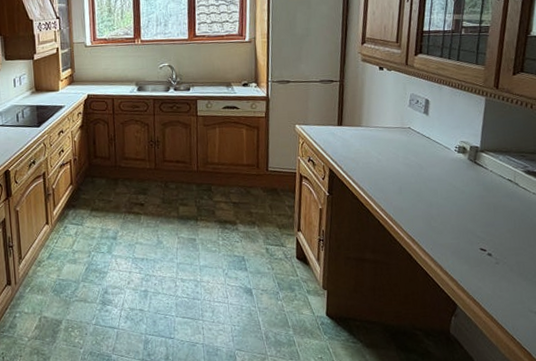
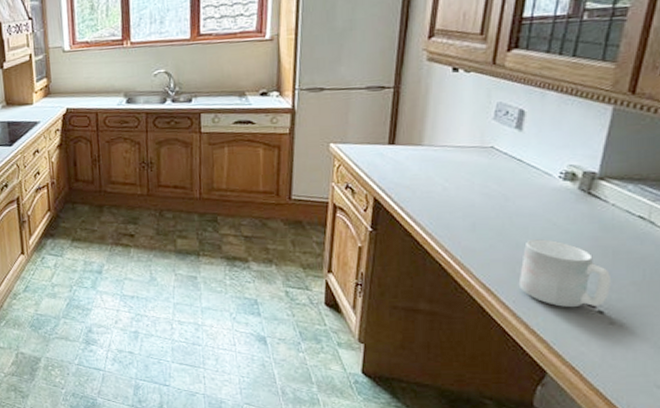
mug: none [433,199,494,252] -> present [518,239,610,308]

